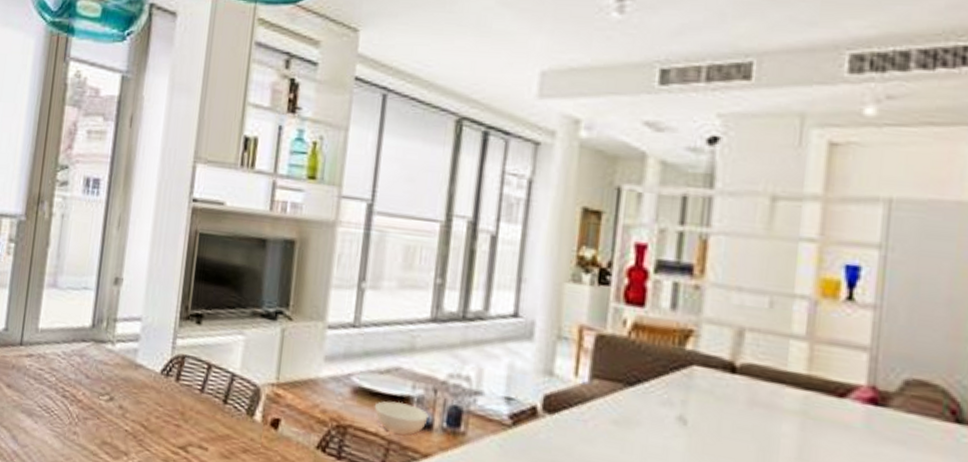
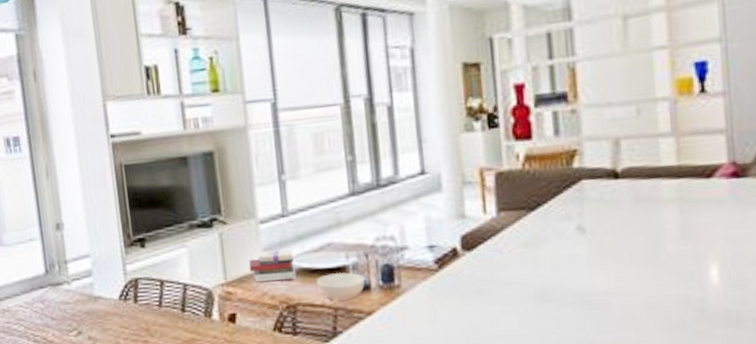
books: none [305,359,356,398] -> present [248,249,297,282]

